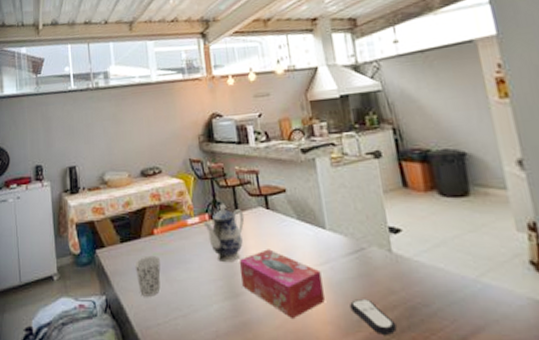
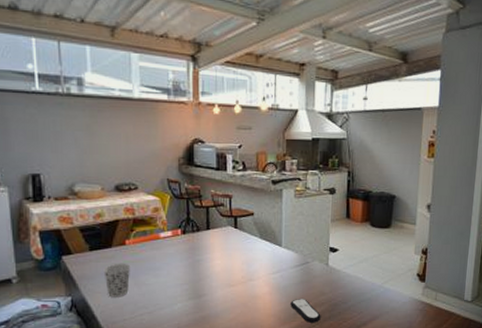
teapot: present [203,204,245,263] -> none [175,222,215,271]
tissue box: present [239,249,325,318] -> none [205,261,272,313]

